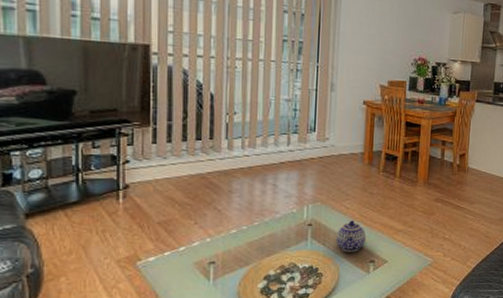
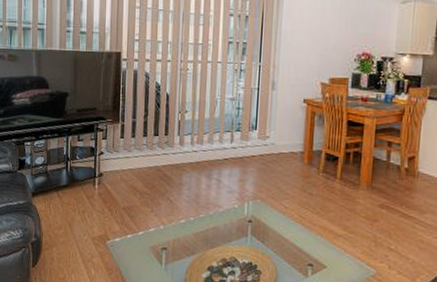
teapot: present [335,220,367,252] -> none [274,220,305,253]

